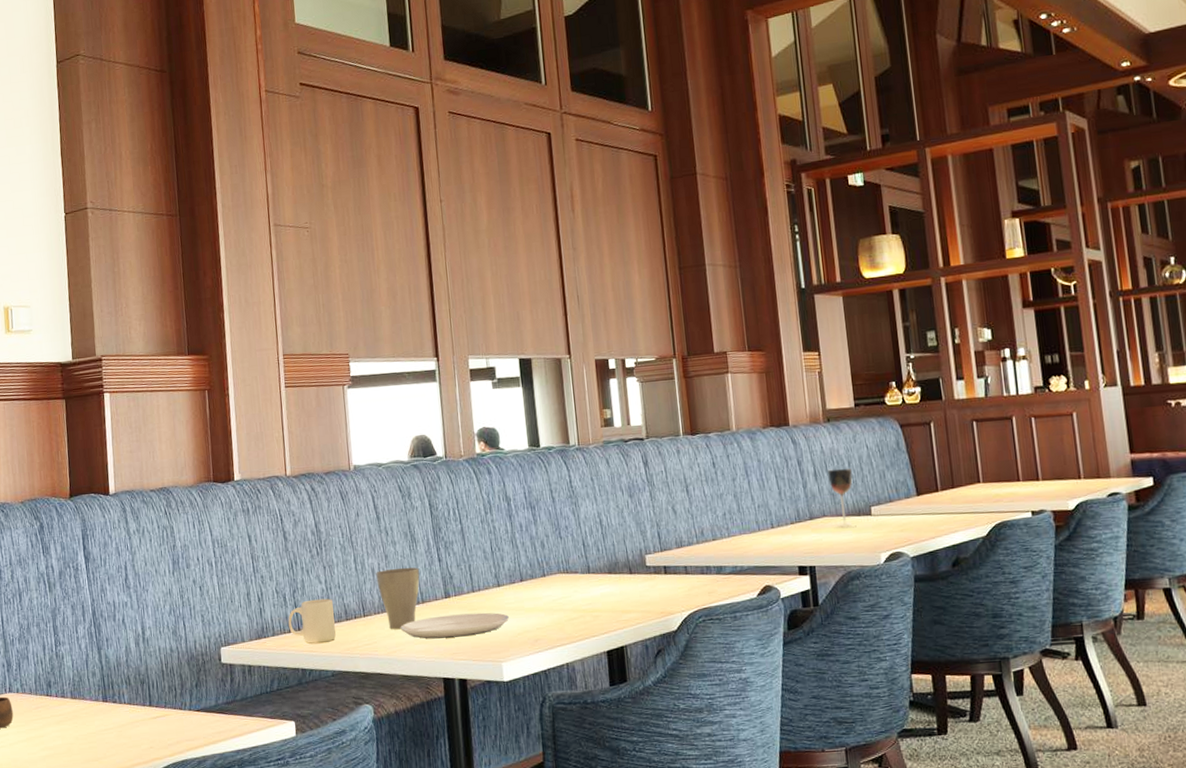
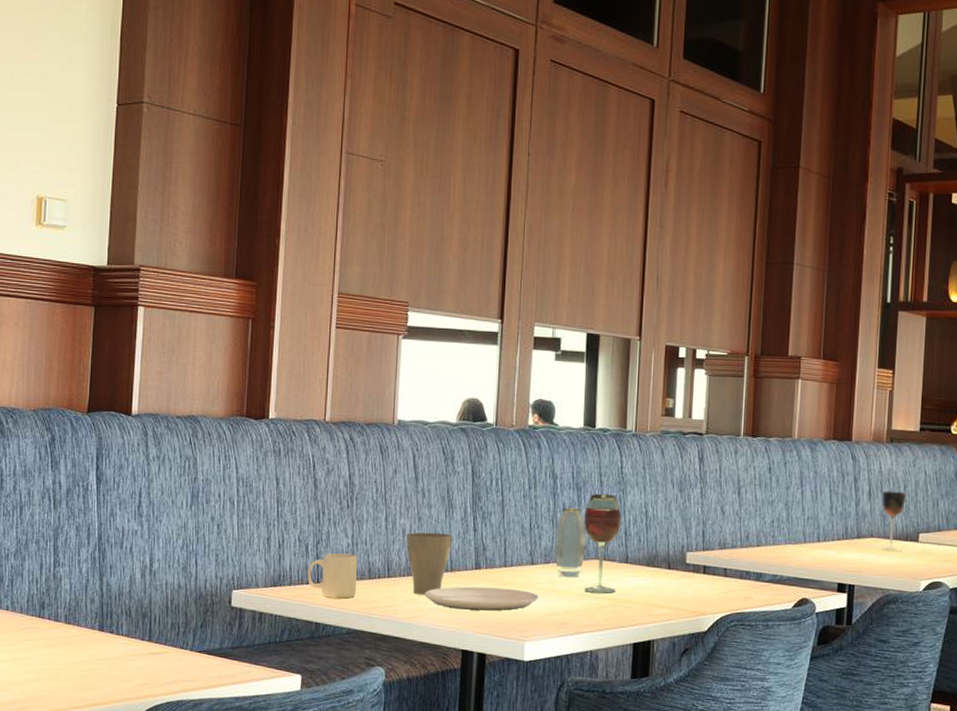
vase: none [516,526,548,596] -> present [555,508,586,578]
wineglass: none [541,508,582,607] -> present [584,493,622,594]

